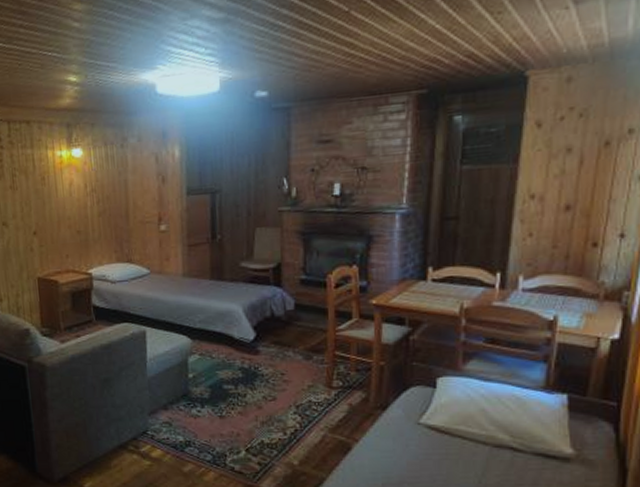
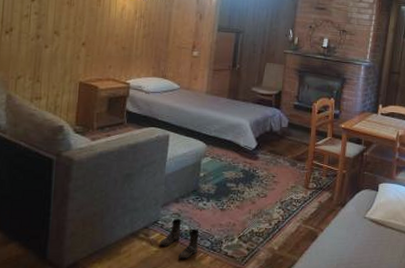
boots: none [151,427,198,475] -> present [159,218,200,260]

